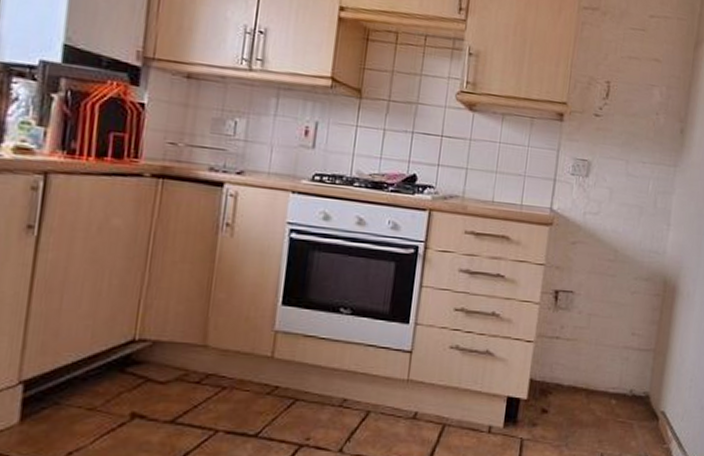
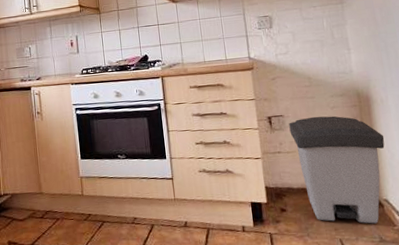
trash can: none [576,299,680,439] -> present [289,116,385,224]

